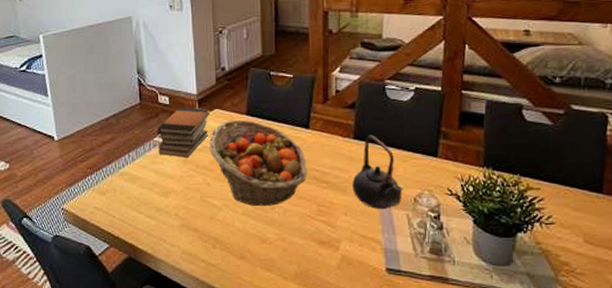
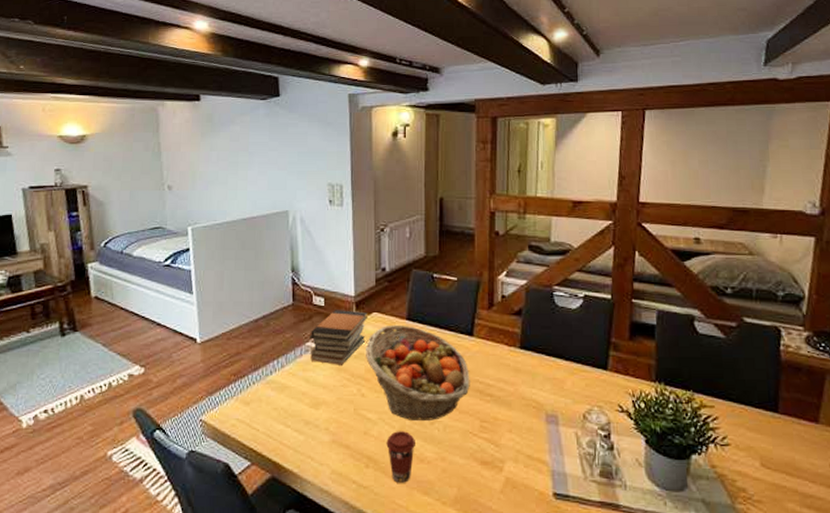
coffee cup: none [231,216,258,261] -> present [386,431,415,483]
teapot: present [352,134,404,209] -> none [518,344,573,426]

